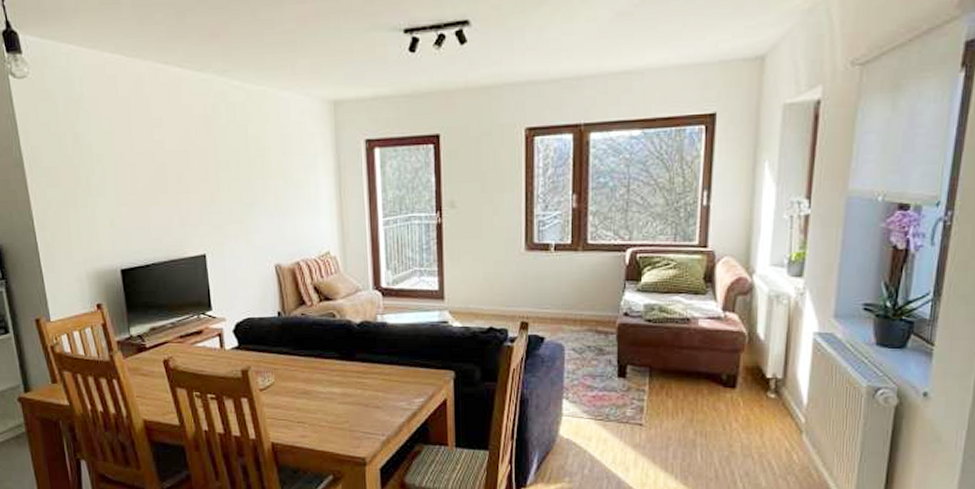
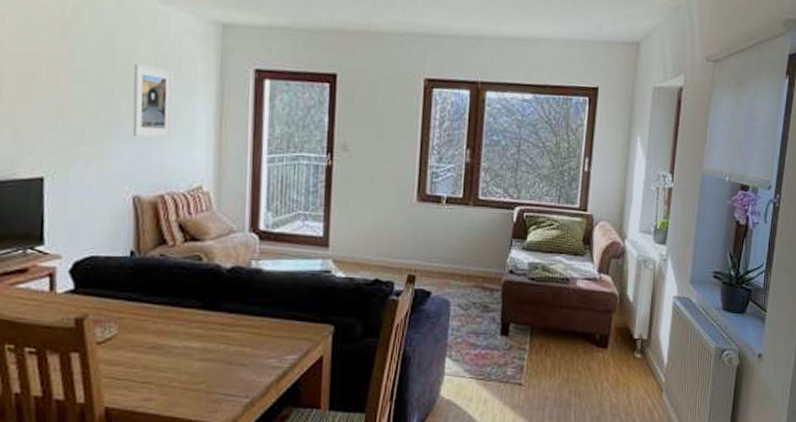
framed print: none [264,147,301,212] -> present [132,63,173,138]

